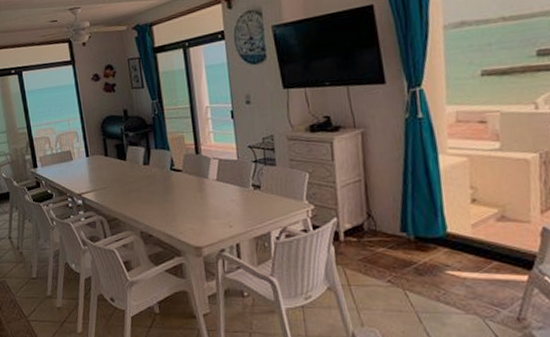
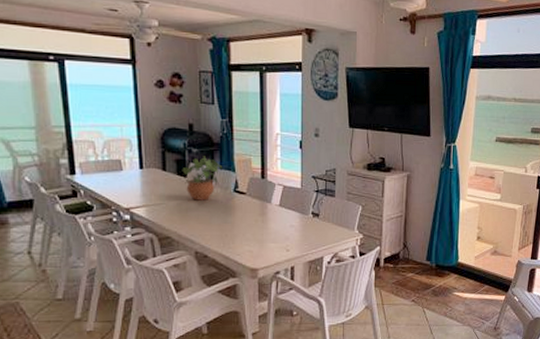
potted plant: none [121,138,158,182] -> present [182,156,223,201]

